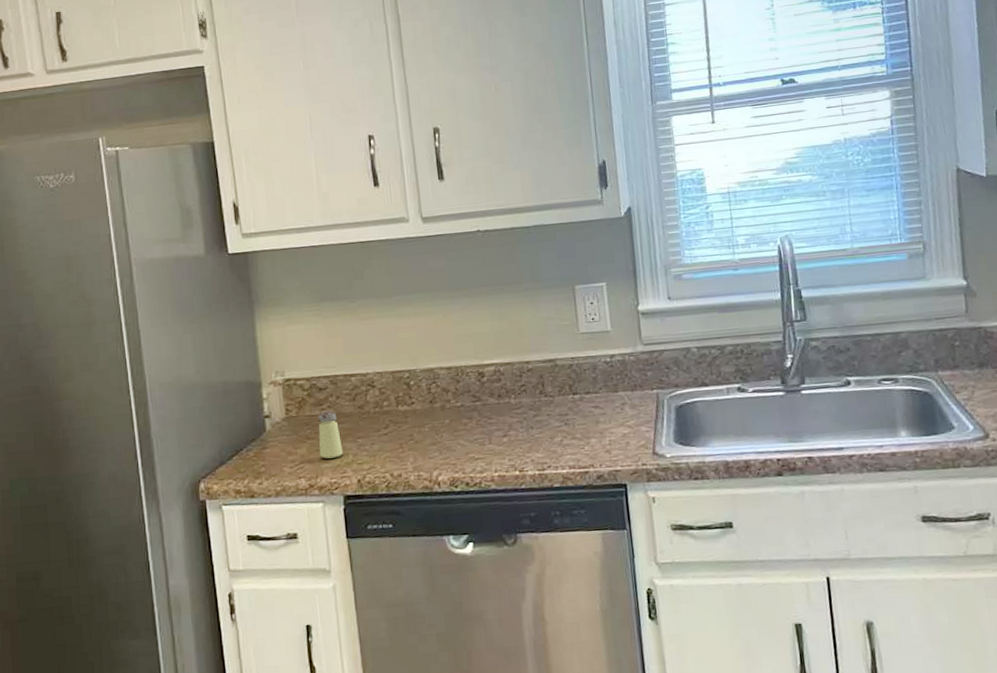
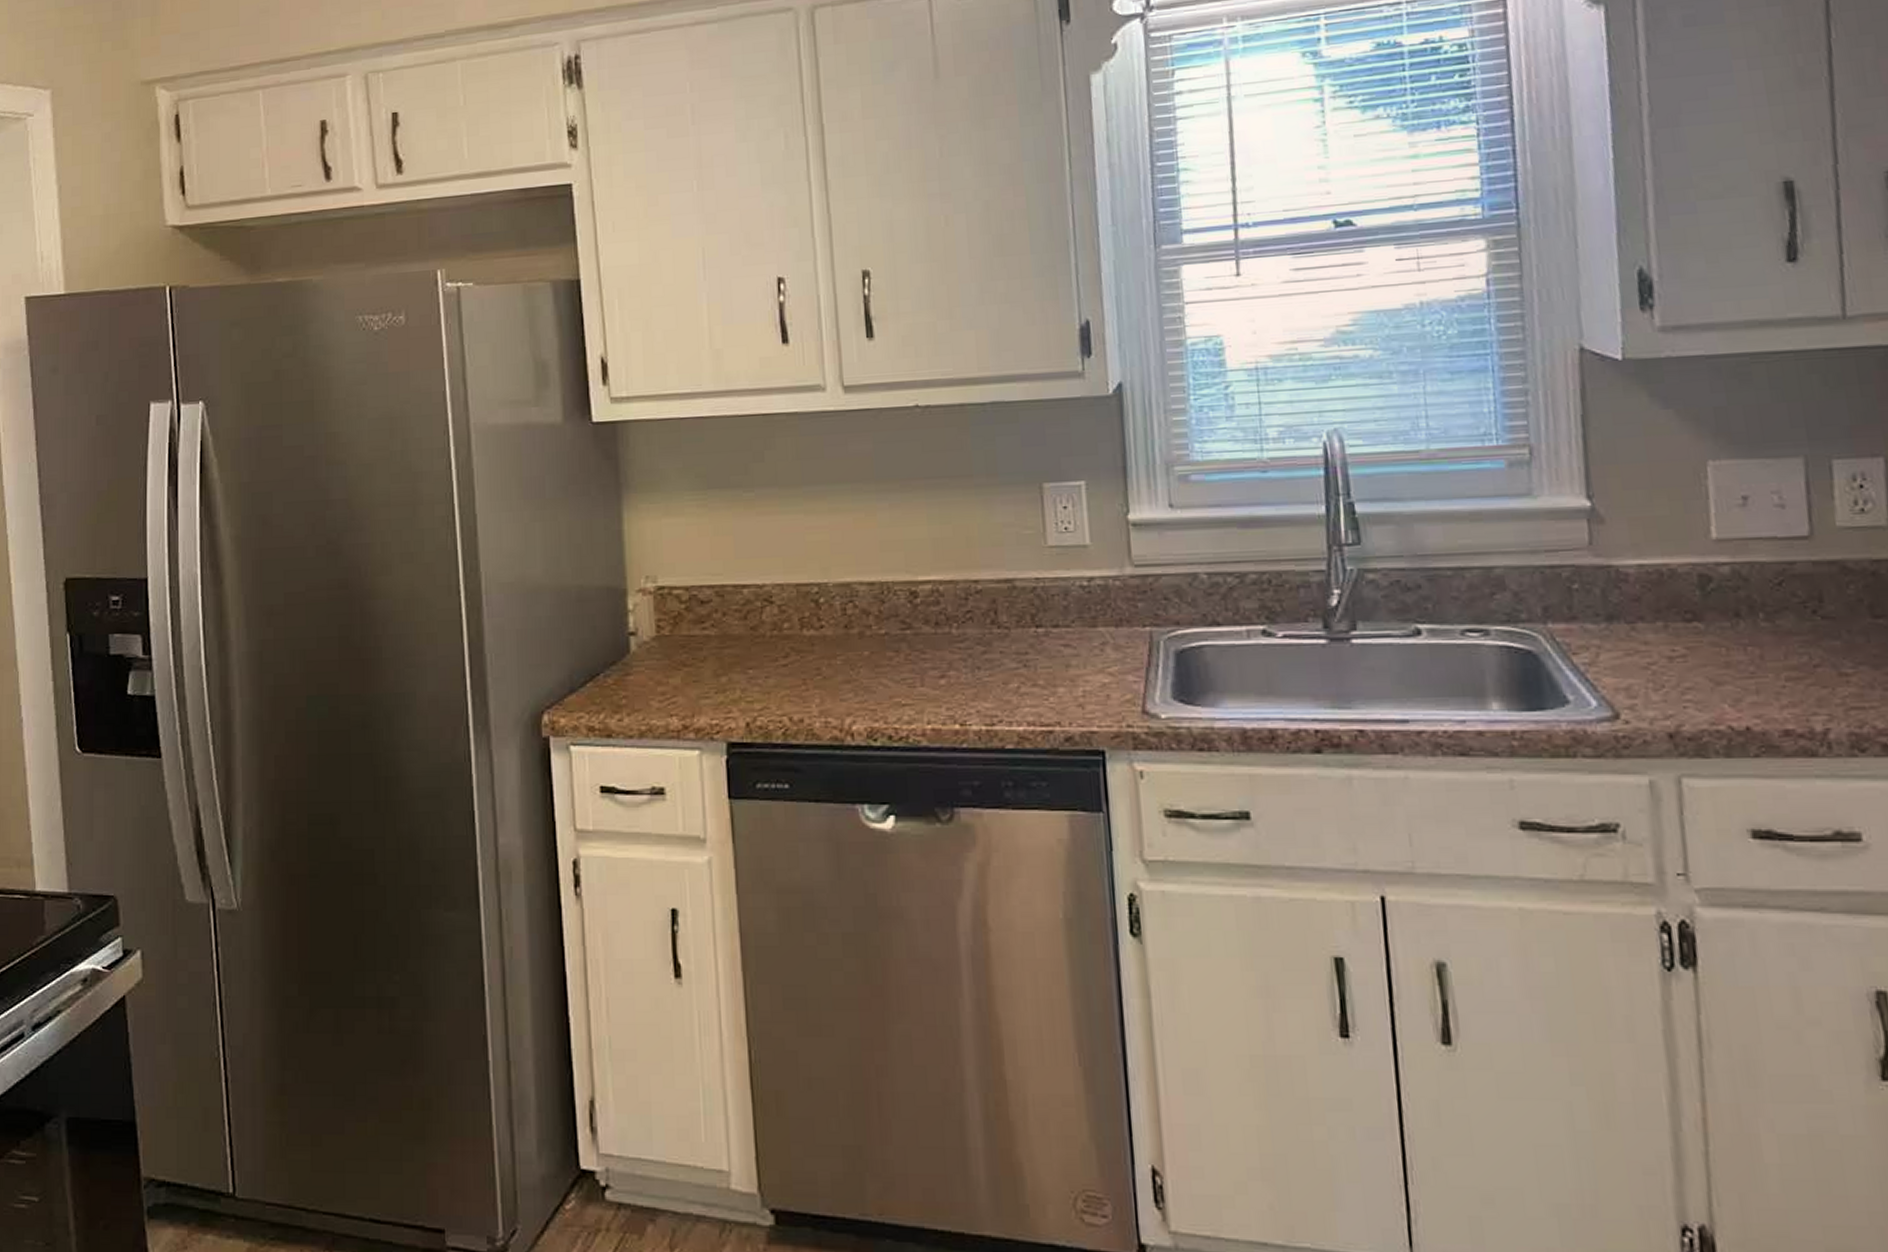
saltshaker: present [318,410,344,459] -> none [697,630,729,693]

